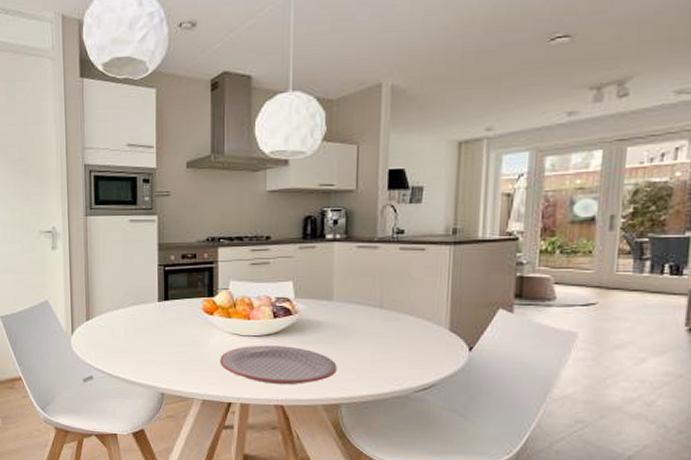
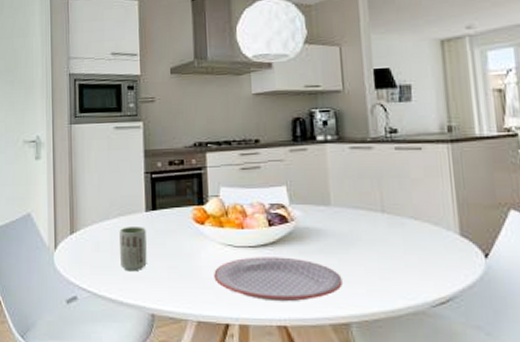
cup: none [133,315,158,356] -> present [120,227,147,272]

